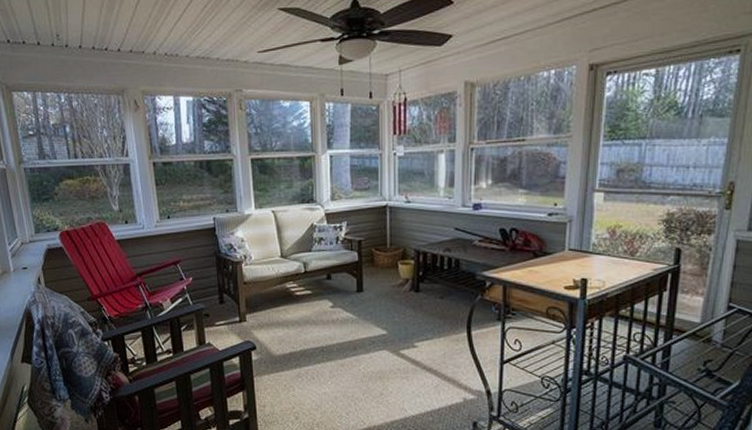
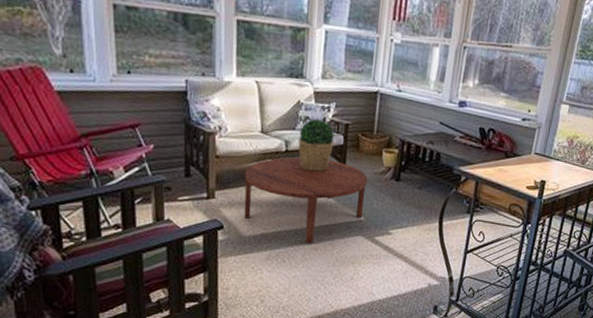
coffee table: none [270,277,387,361] -> present [243,157,368,244]
potted plant: none [315,239,350,289] -> present [298,119,335,172]

